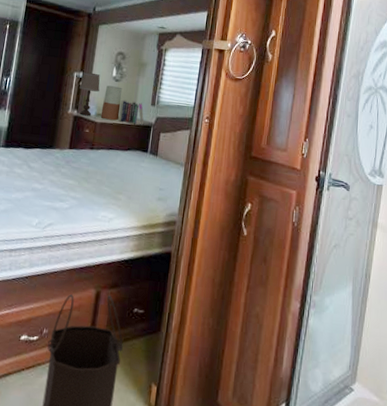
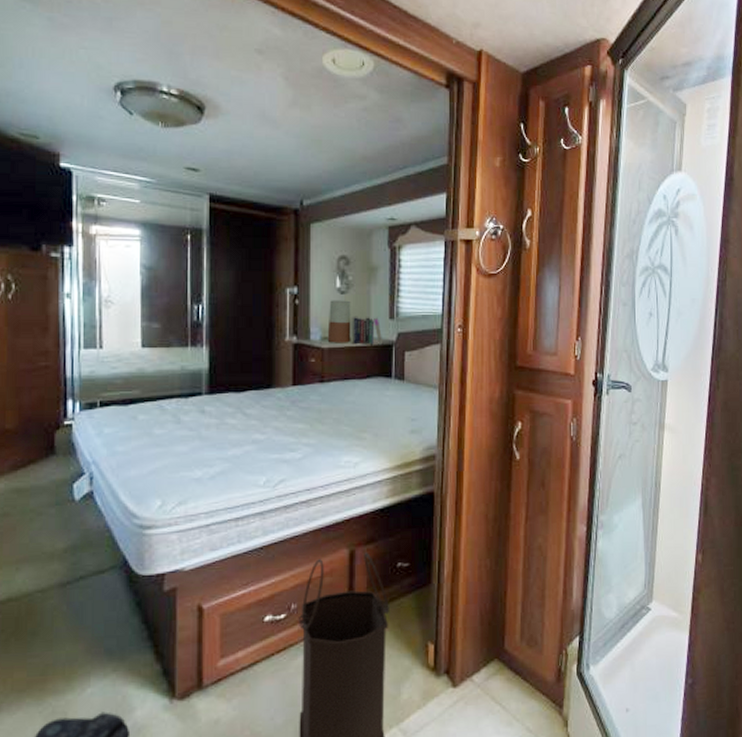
table lamp: present [79,72,101,116] -> none [295,286,322,342]

